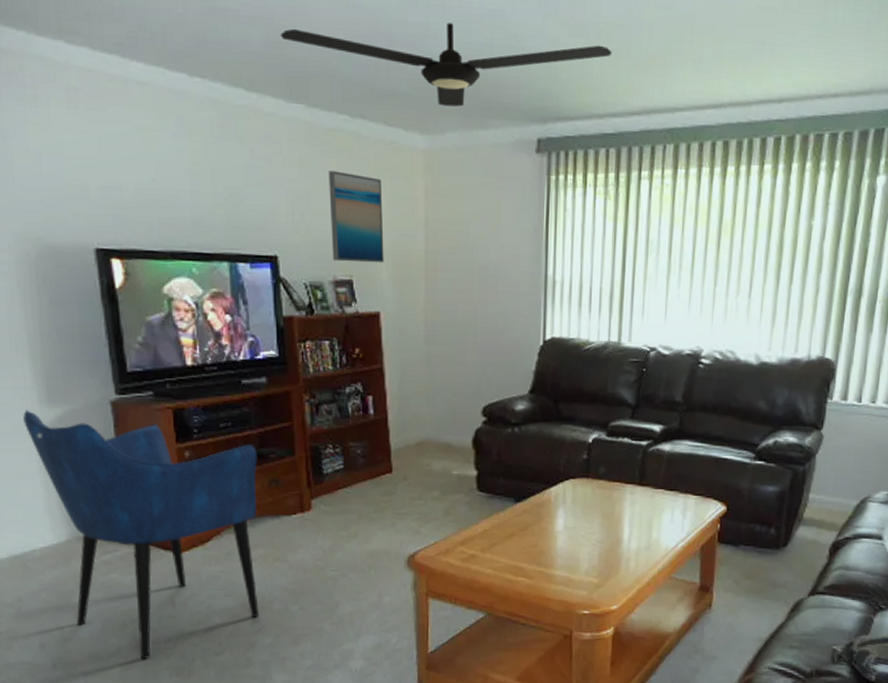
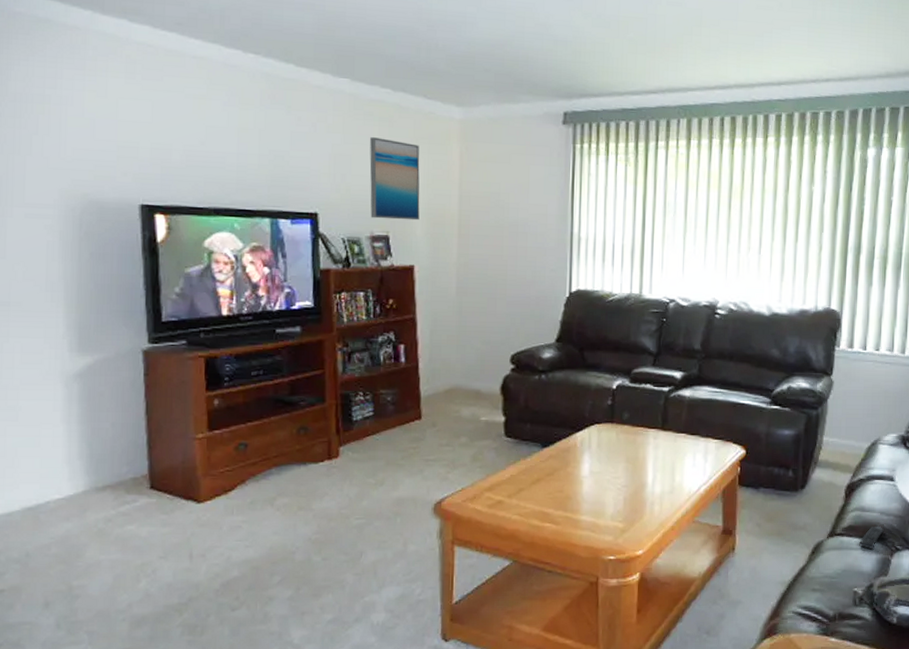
armchair: present [23,410,259,660] -> none [51,359,287,617]
ceiling fan: present [280,23,613,107] -> none [330,13,631,84]
remote control: none [841,585,869,609] -> present [859,525,885,550]

